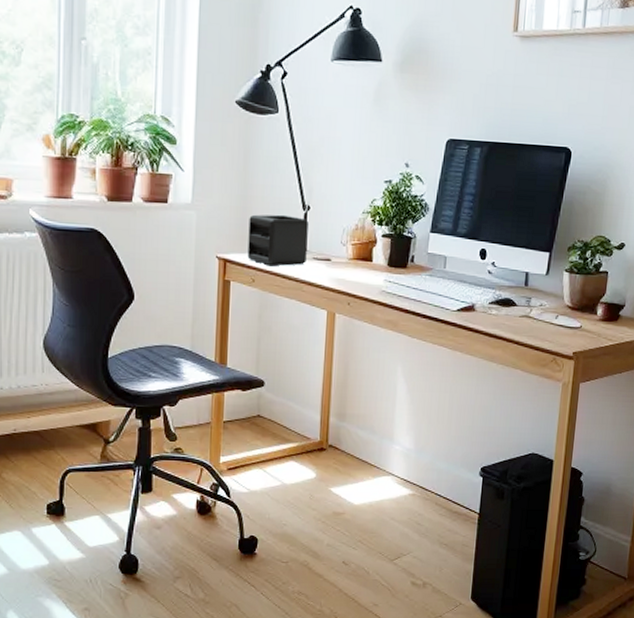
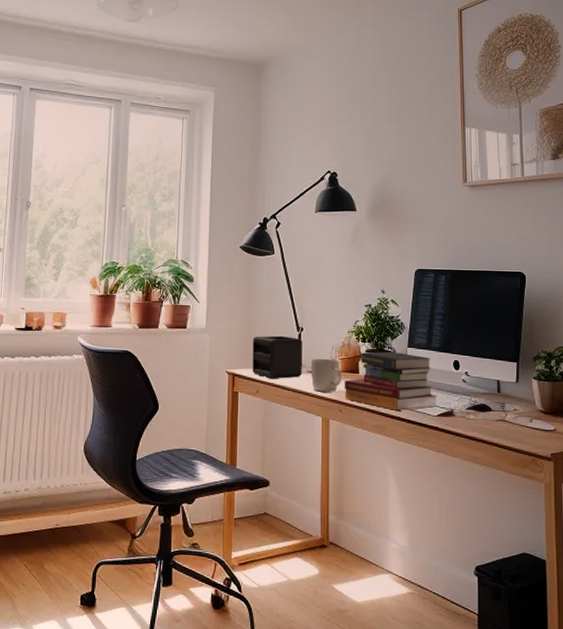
mug: none [316,243,353,283] -> present [310,358,343,392]
books: none [354,236,459,305] -> present [344,351,438,411]

